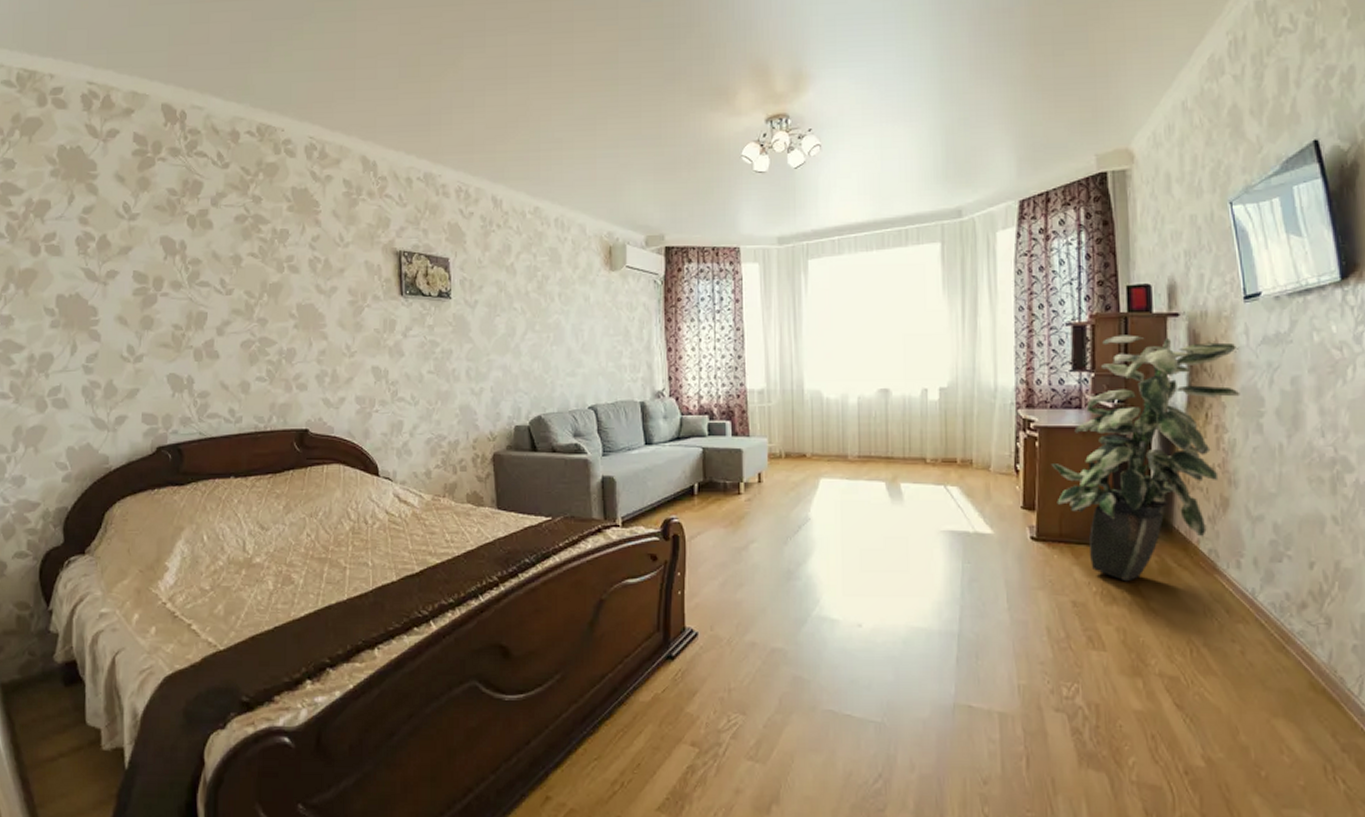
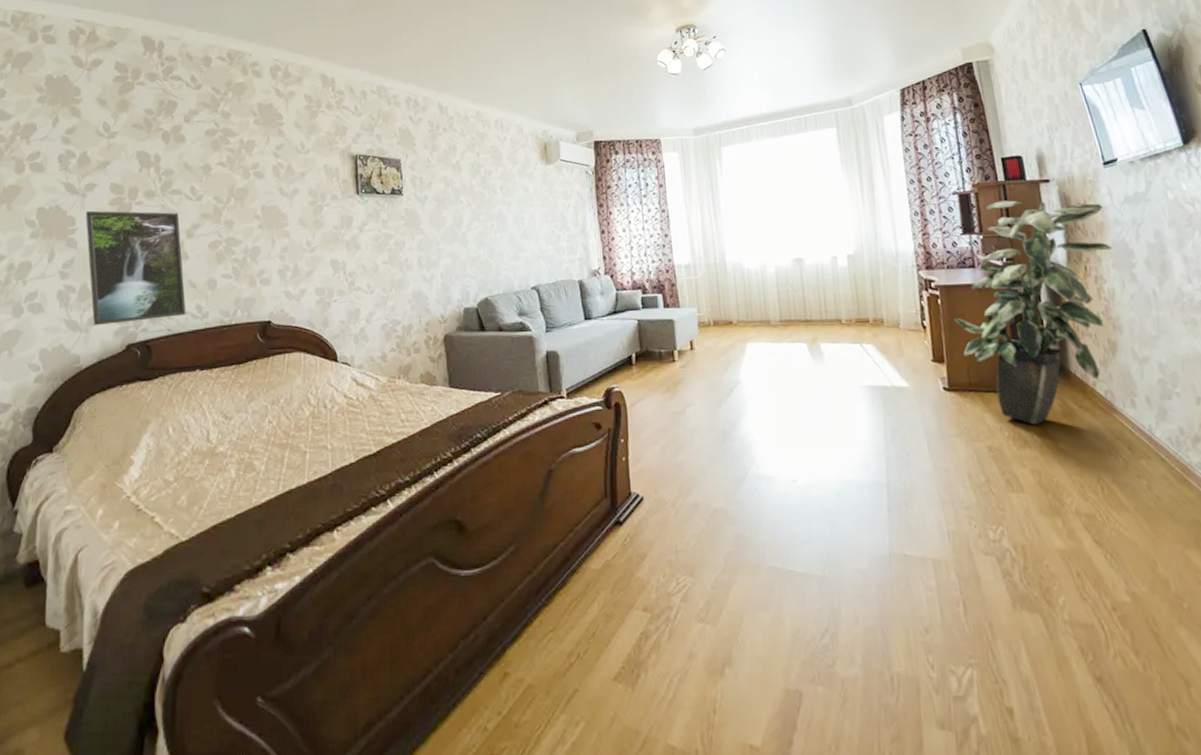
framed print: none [107,300,218,426] -> present [85,210,186,326]

